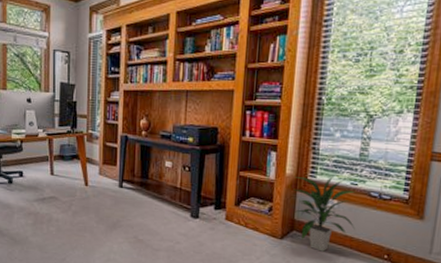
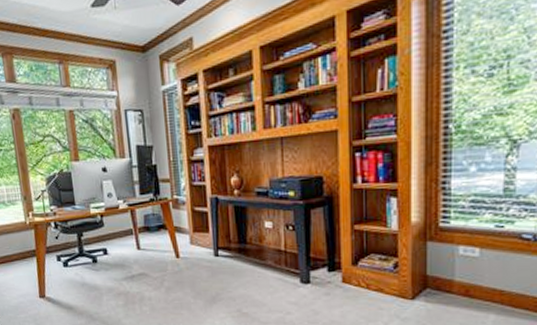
indoor plant: present [293,175,355,252] -> none [422,218,505,310]

